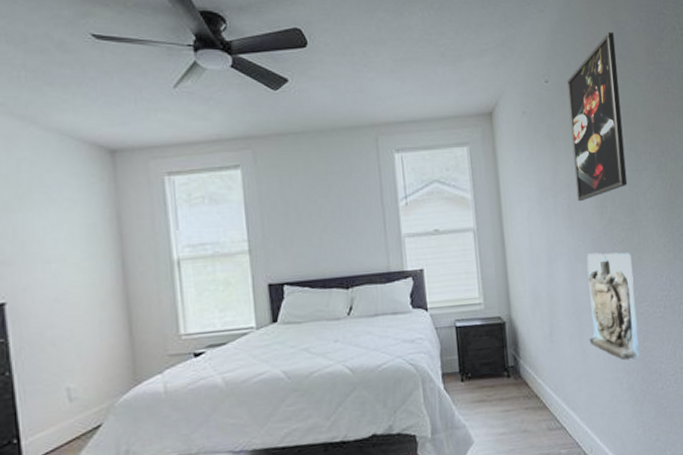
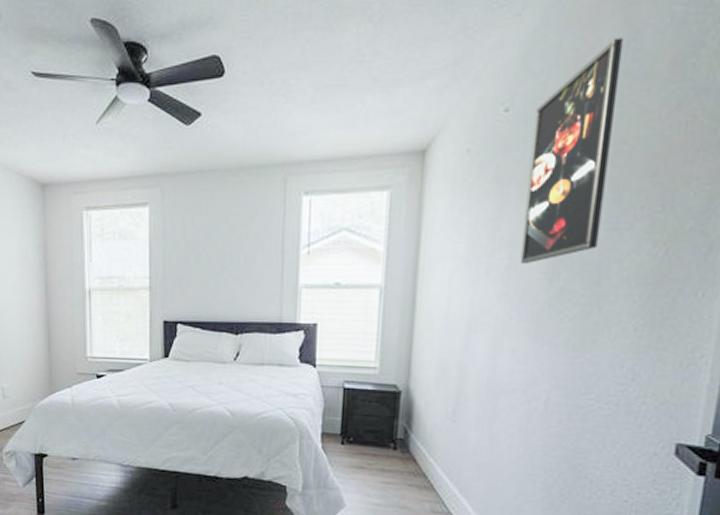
wall sculpture: present [586,252,640,361] -> none [501,328,582,460]

